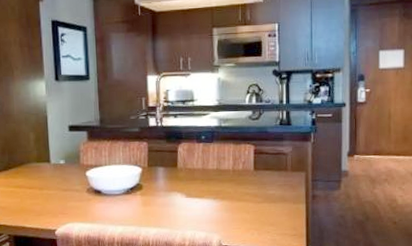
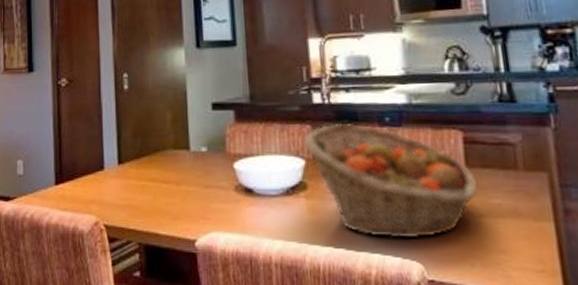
fruit basket: none [140,140,261,221] -> present [302,123,479,239]

